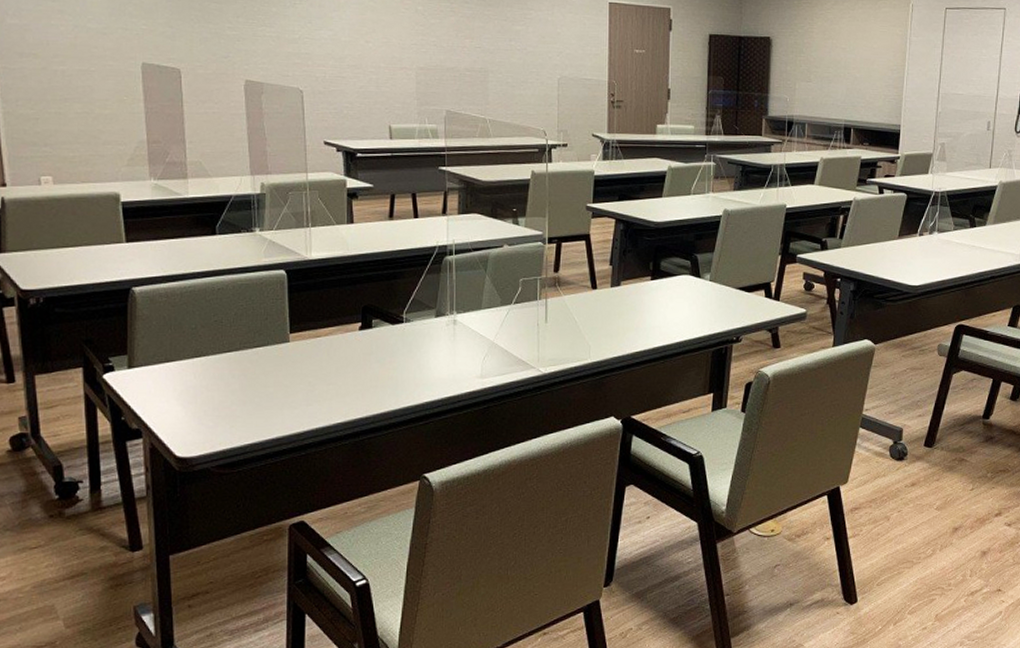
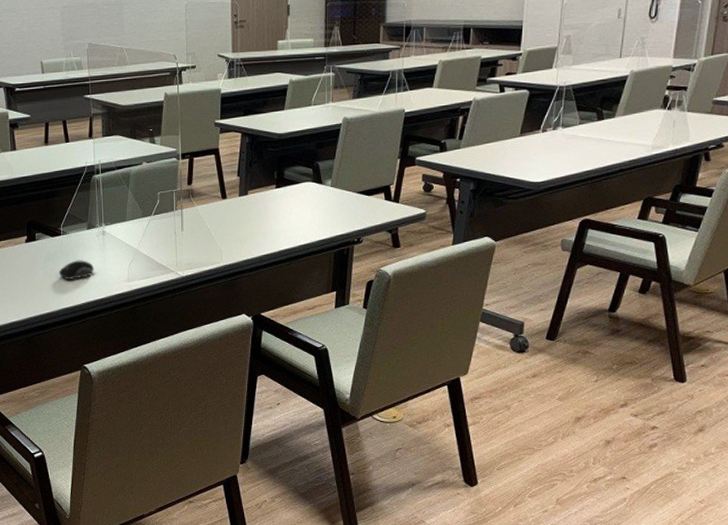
computer mouse: none [398,352,442,374] -> present [58,260,95,279]

